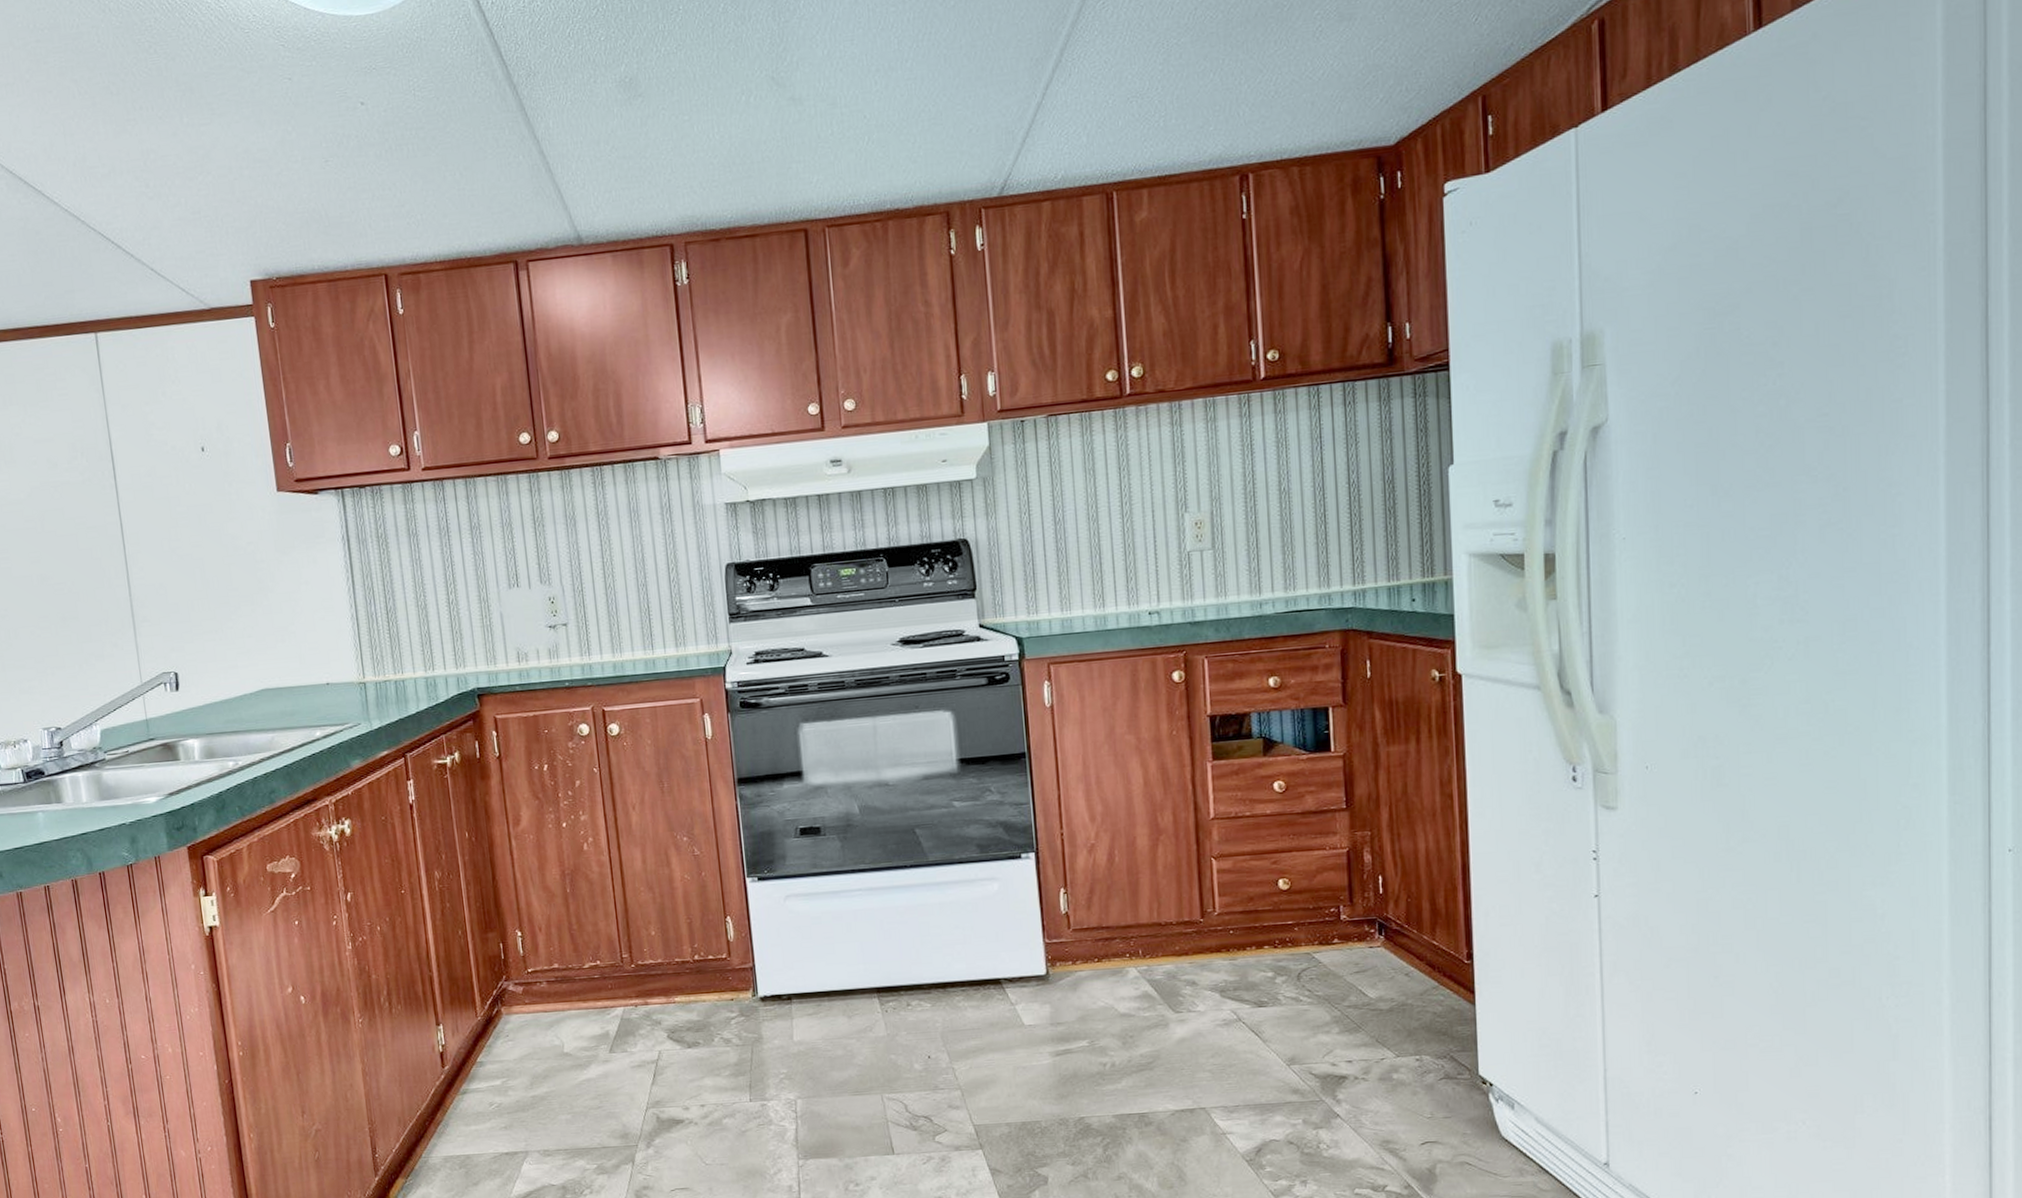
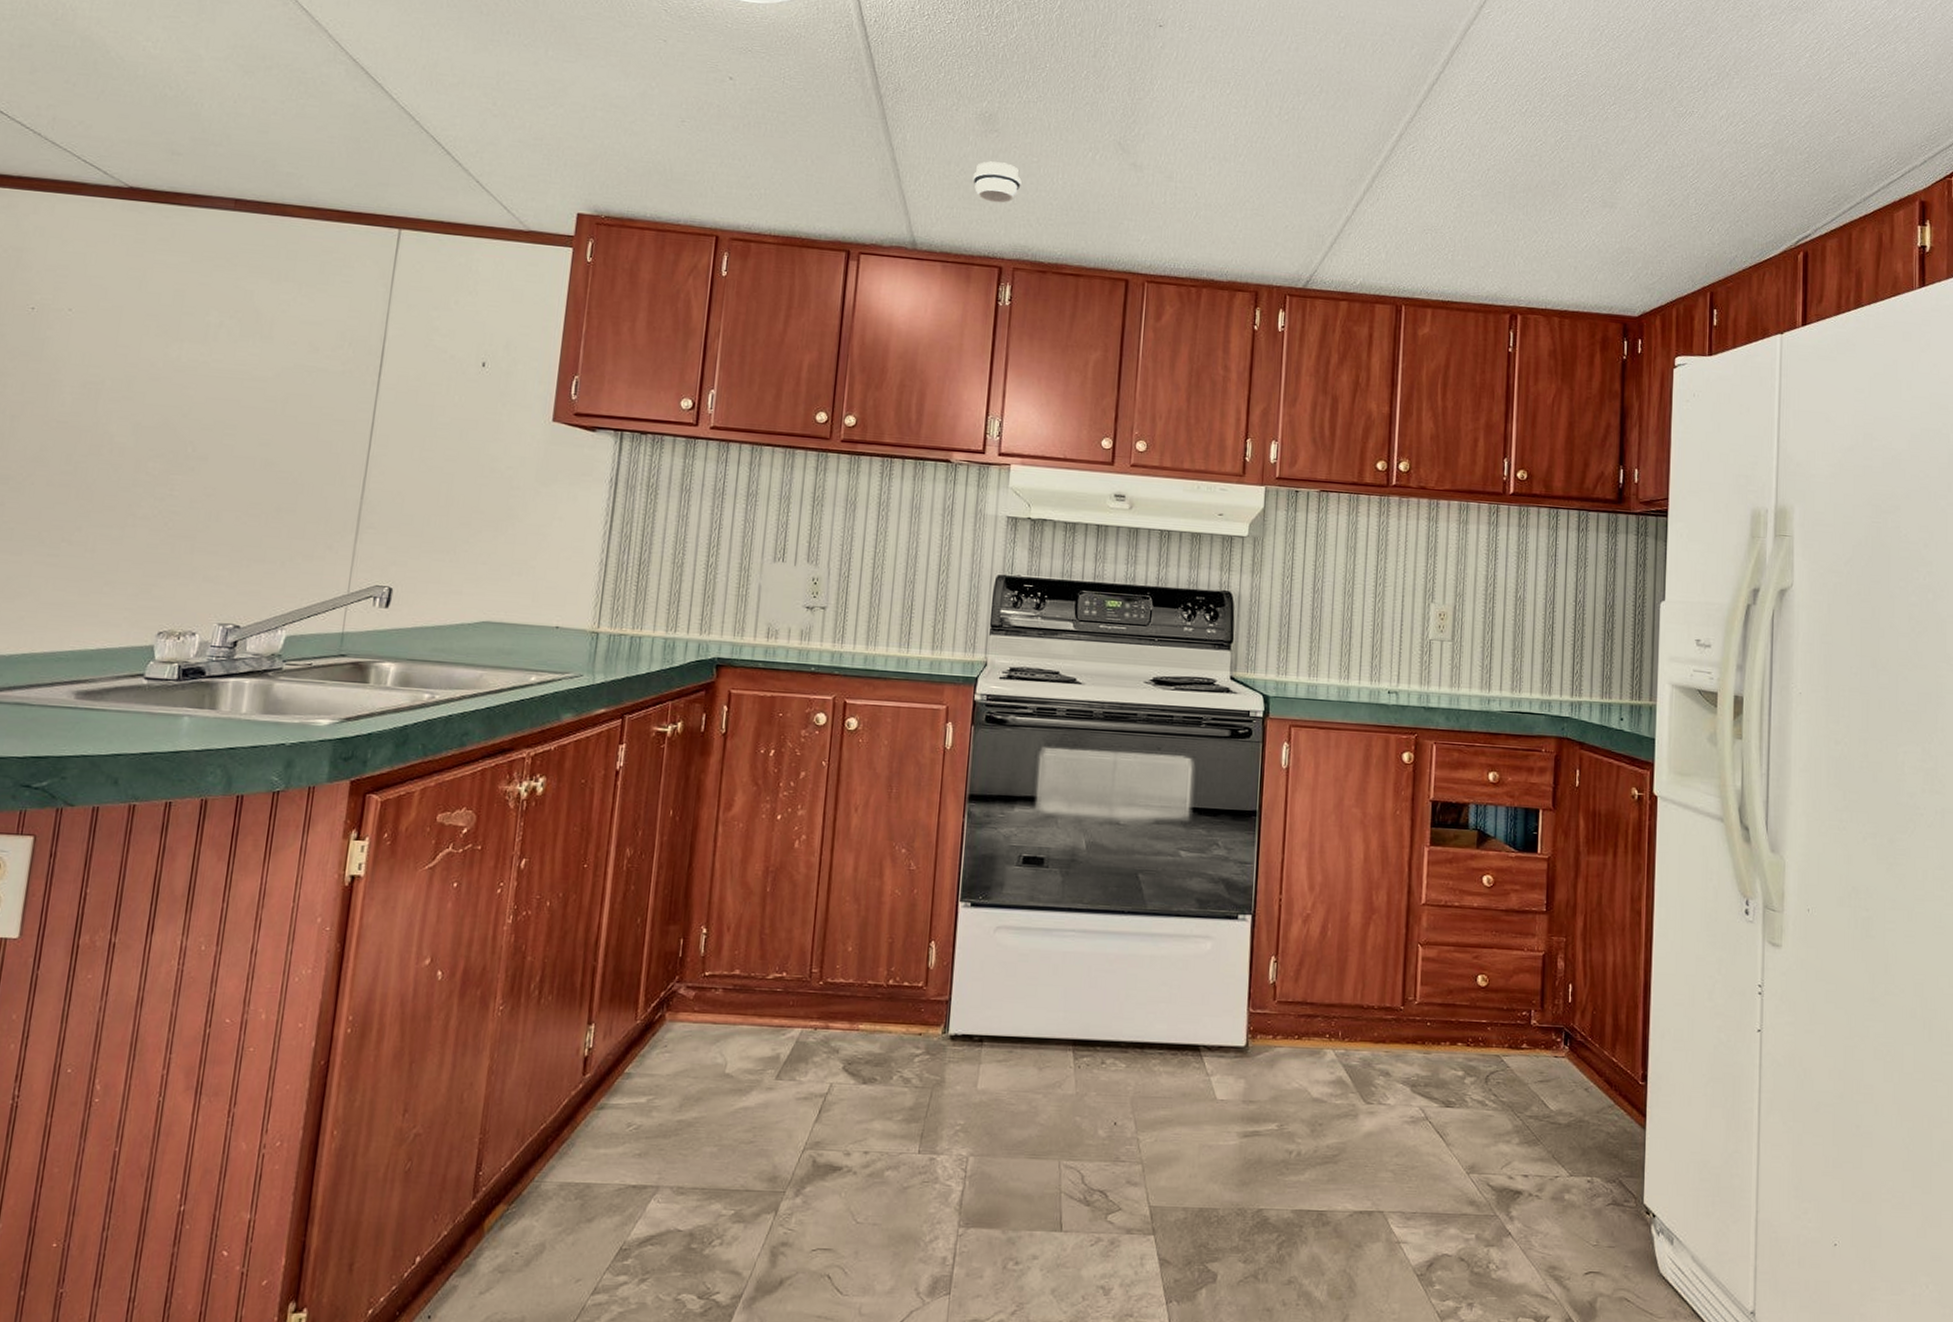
smoke detector: none [625,129,677,176] -> present [973,161,1022,203]

